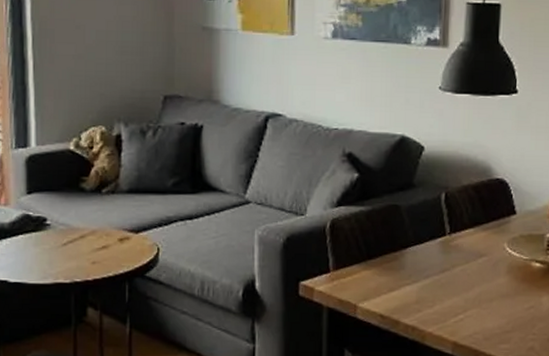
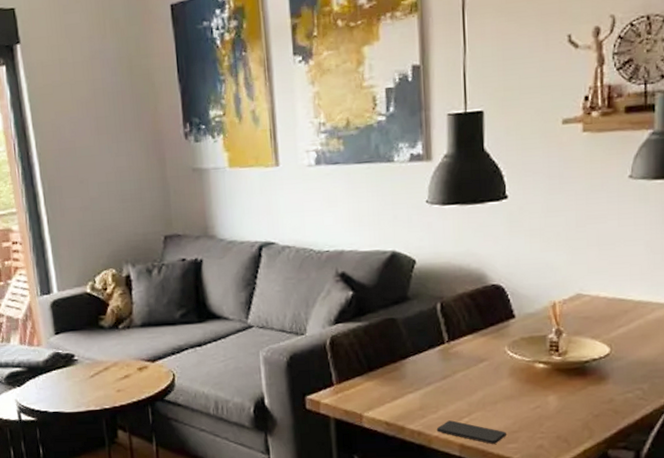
smartphone: none [431,316,499,343] -> present [436,420,506,444]

